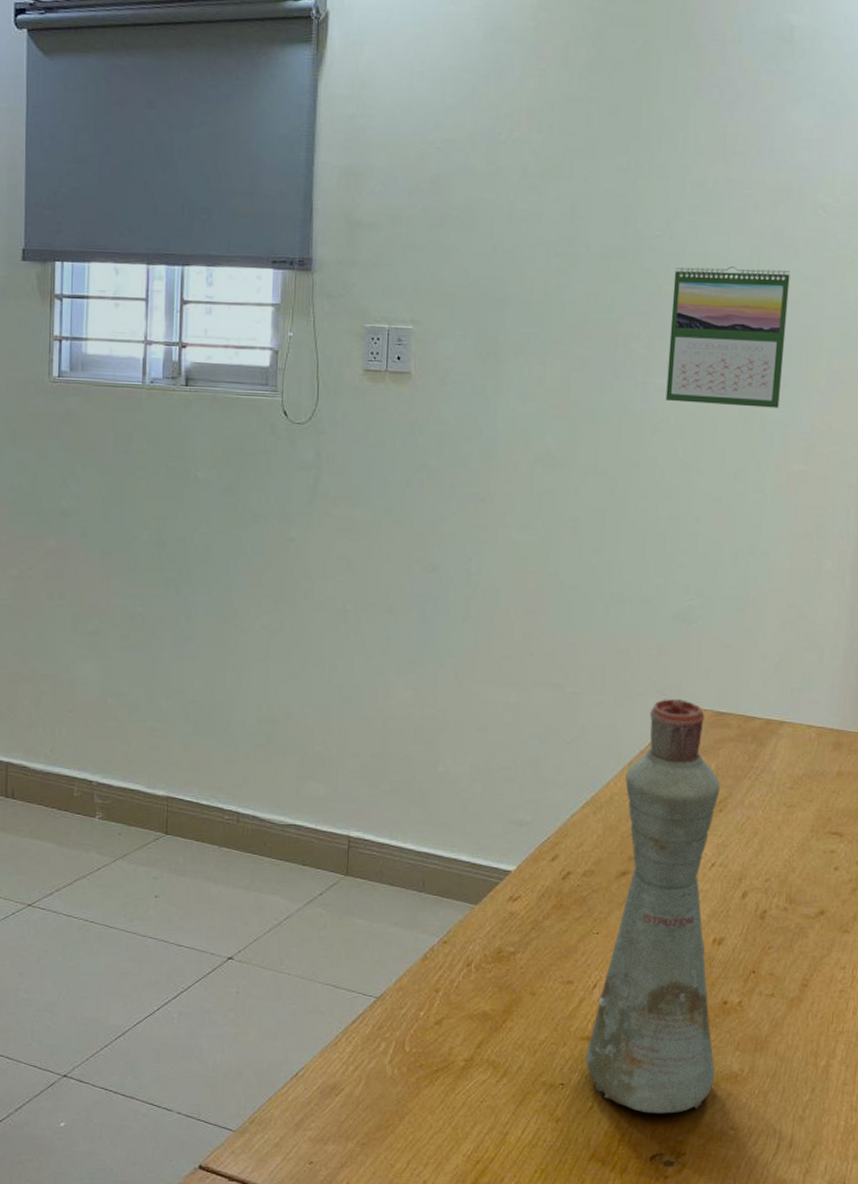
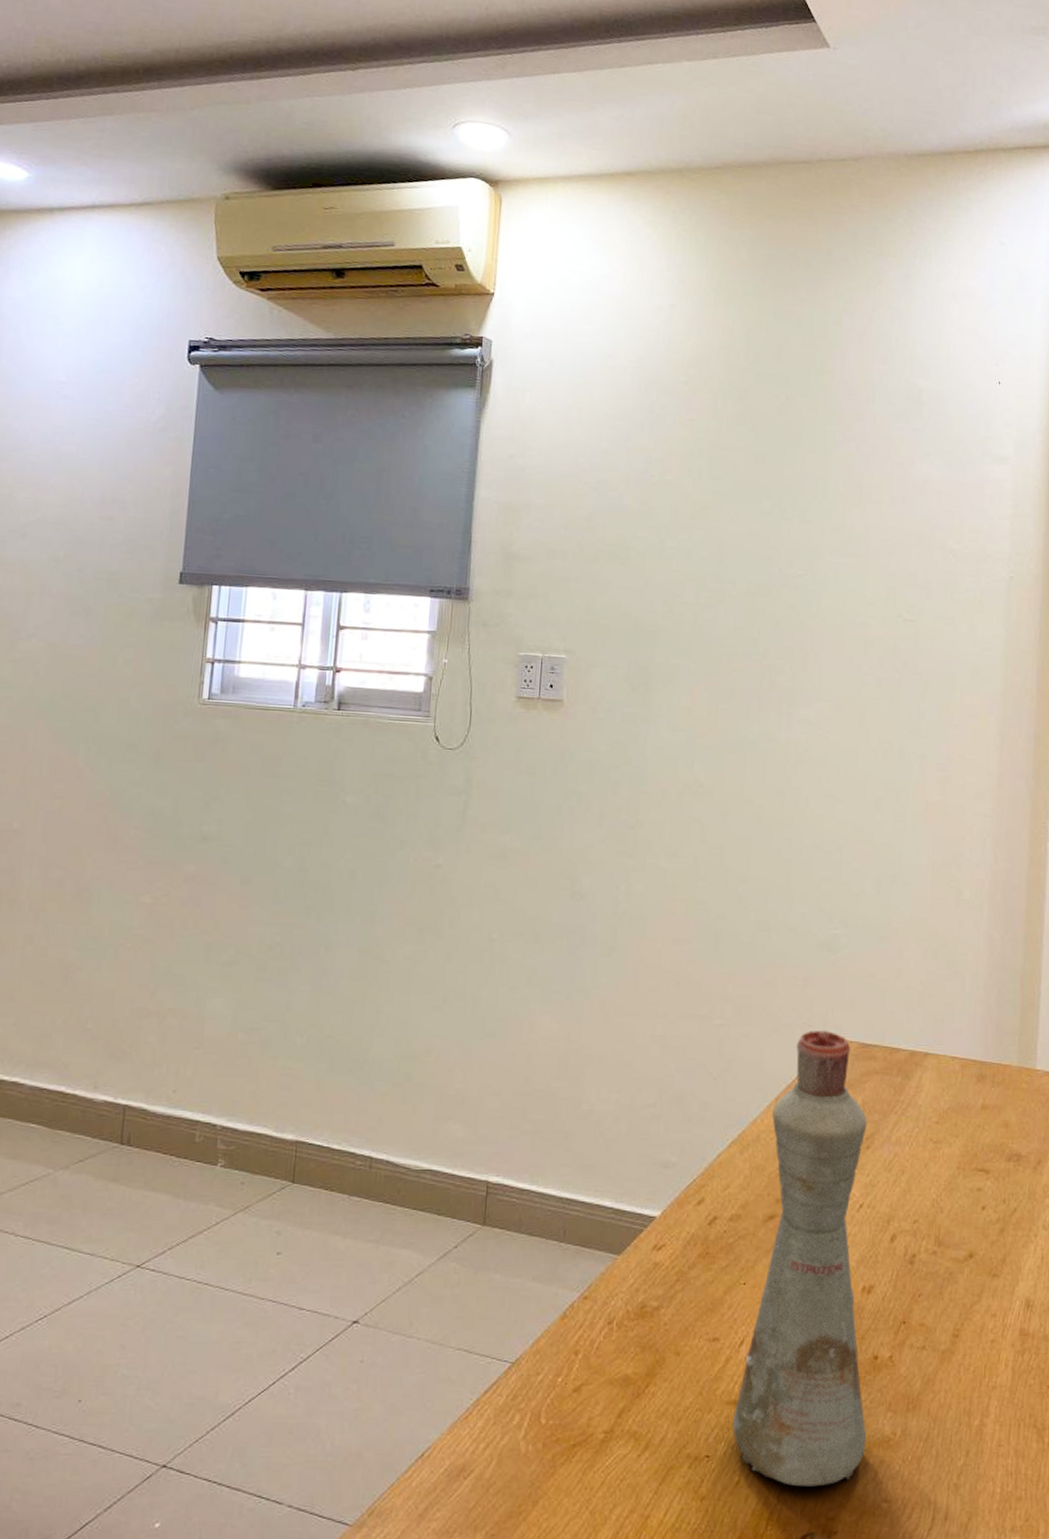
calendar: present [665,265,790,408] -> none [809,604,924,740]

